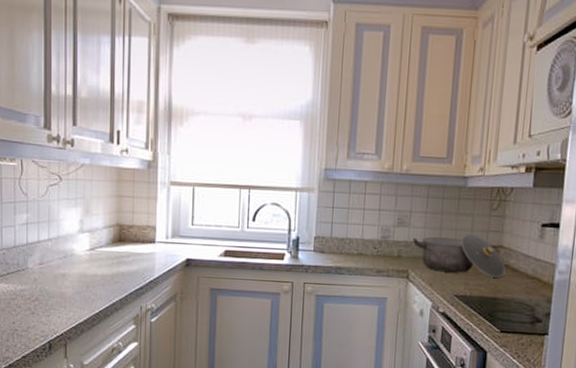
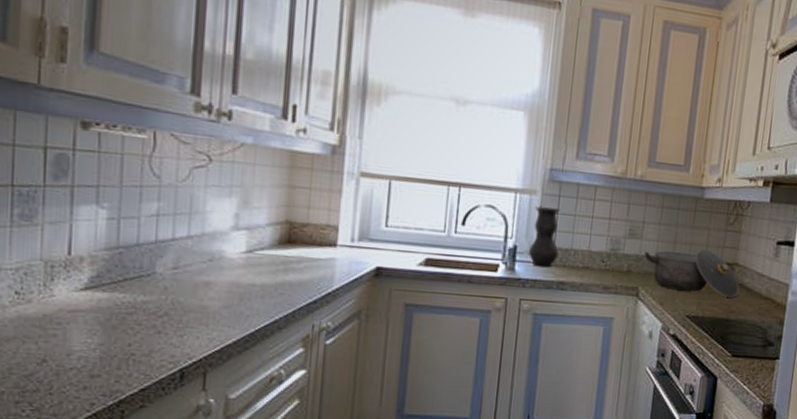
vase: none [309,202,336,255] -> present [528,206,561,268]

